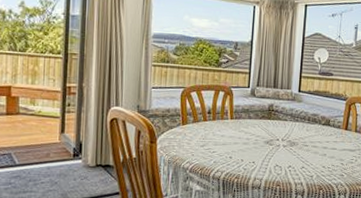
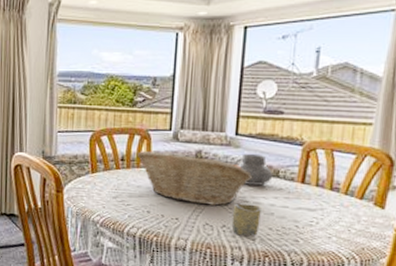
fruit basket: none [222,105,311,150] -> present [138,150,253,206]
cup: none [295,147,317,174] -> present [231,203,261,236]
vase: none [300,107,326,133] -> present [237,154,273,186]

